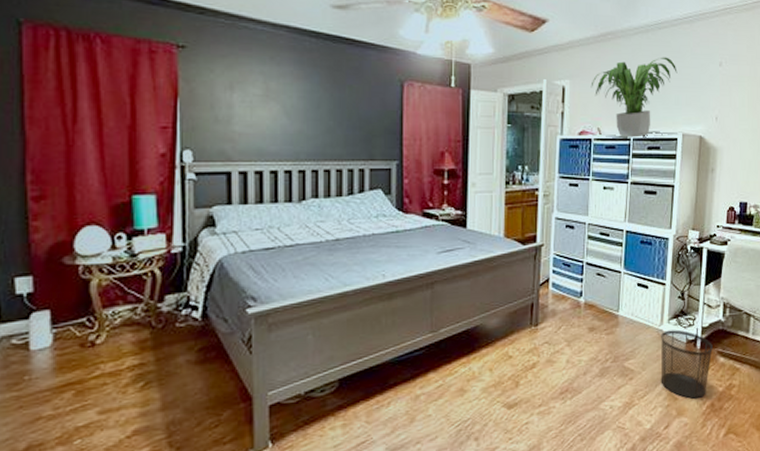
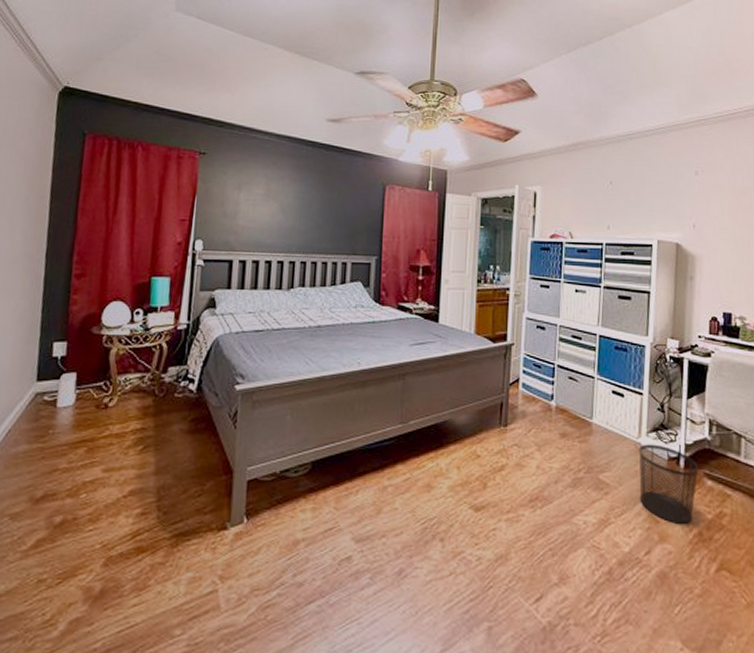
potted plant: present [590,56,678,138] -> none [562,165,651,243]

